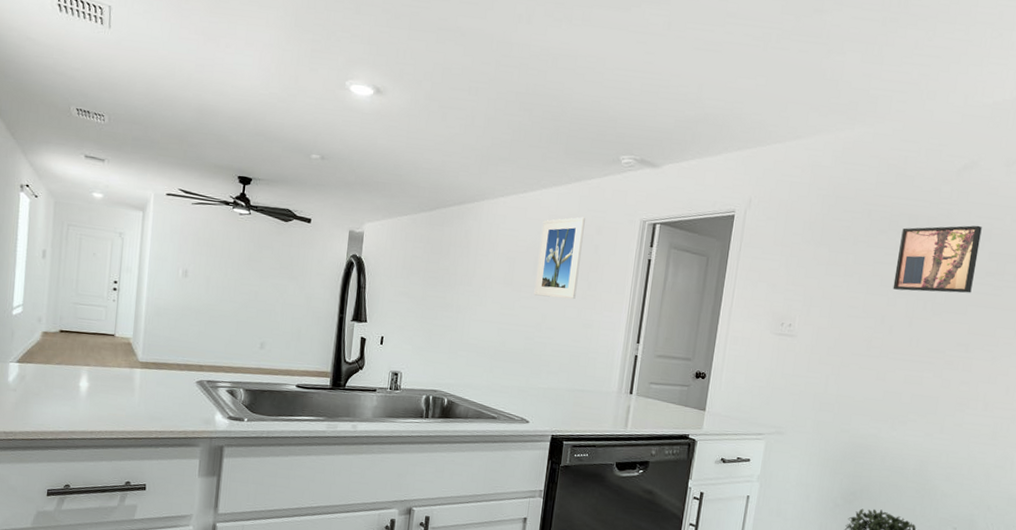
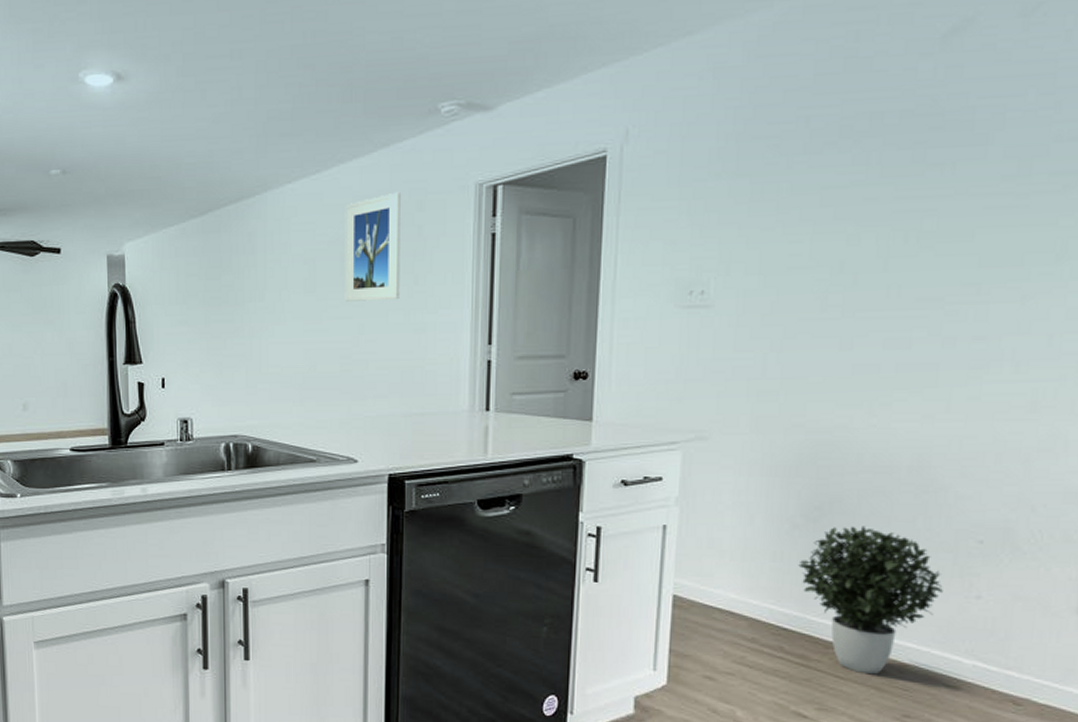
wall art: present [893,225,982,293] -> none [853,110,989,222]

